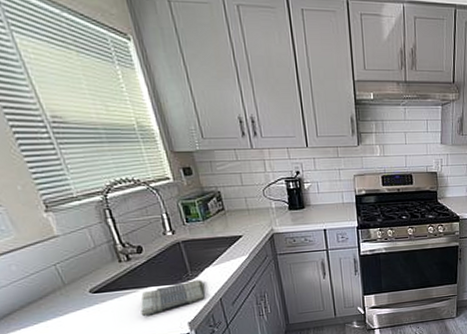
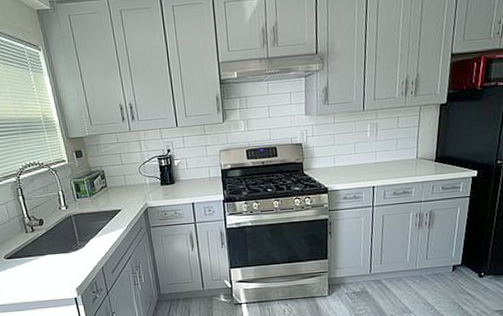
dish towel: present [140,280,205,316] -> none [40,249,90,280]

